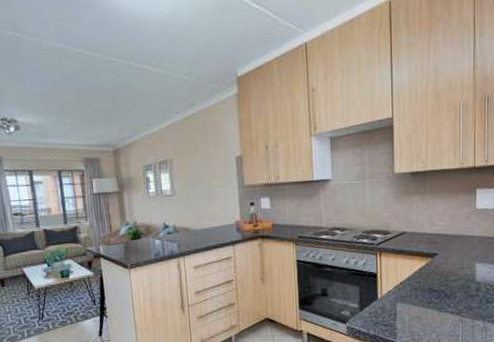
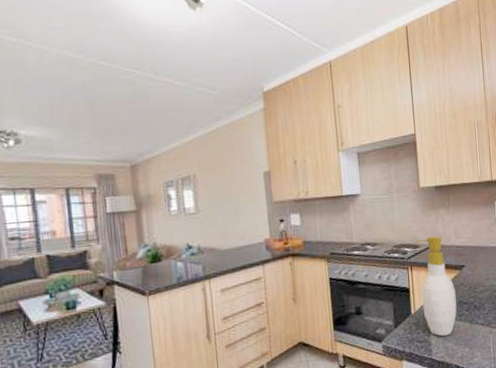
soap bottle: none [385,223,426,322] -> present [414,236,457,337]

